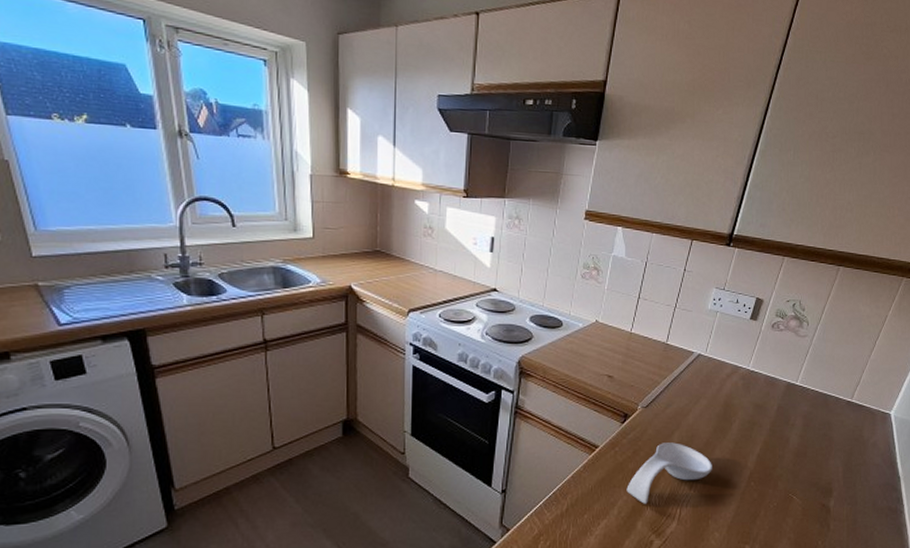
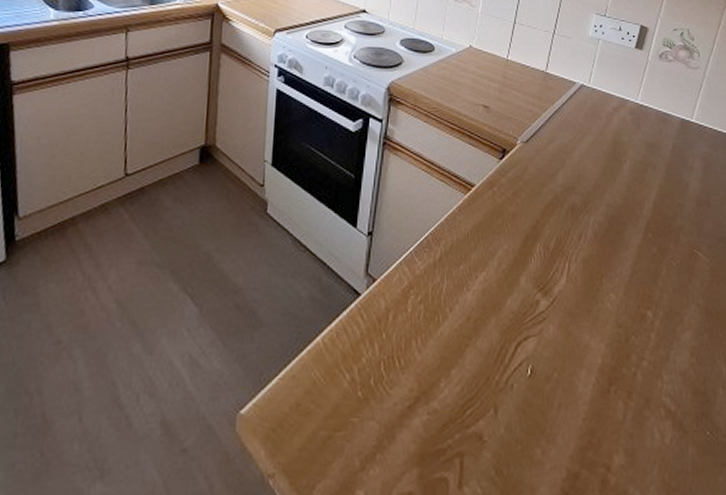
spoon rest: present [626,442,712,504] -> none [507,183,603,255]

